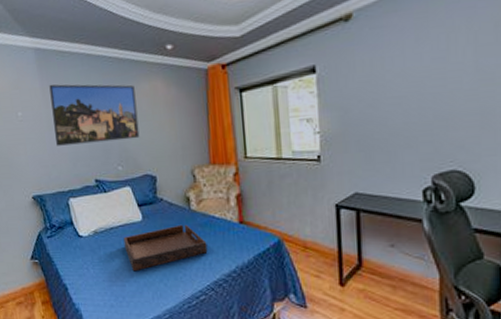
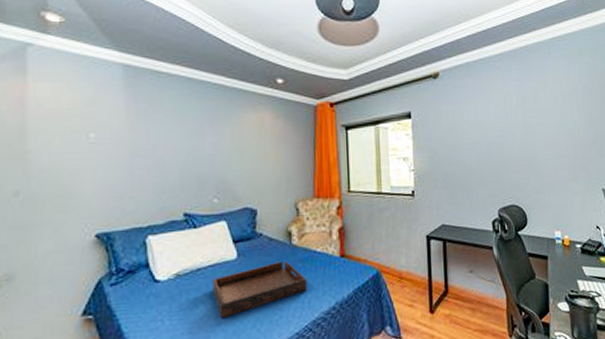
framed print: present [49,84,140,146] -> none [137,105,242,174]

